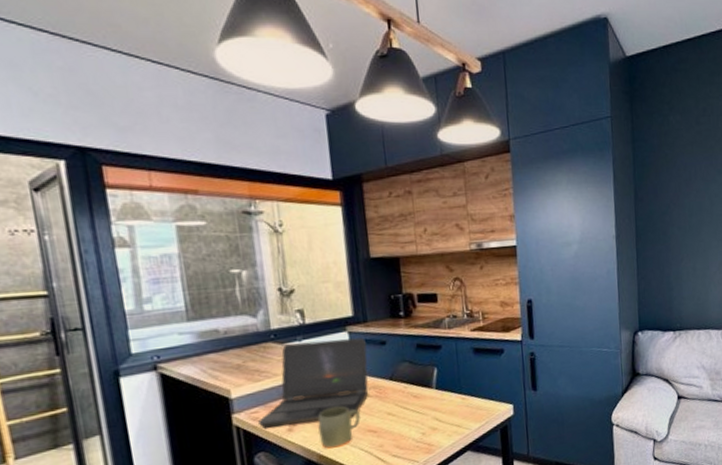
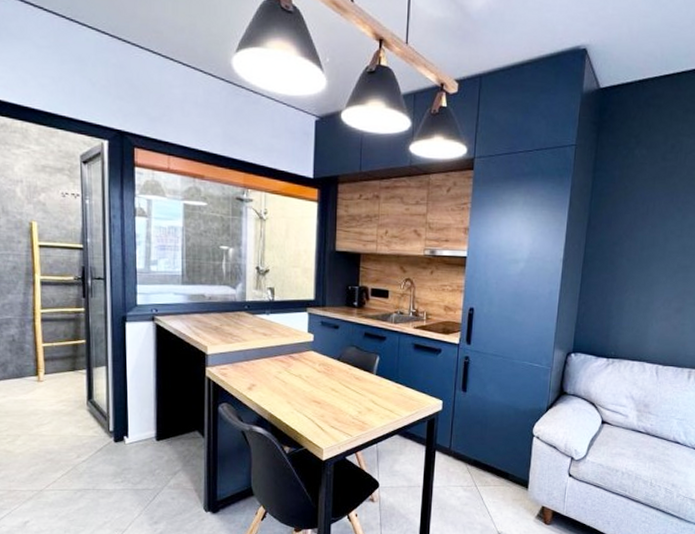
laptop computer: present [258,337,369,428] -> none [226,316,322,387]
mug: present [317,406,360,449] -> none [272,375,308,410]

